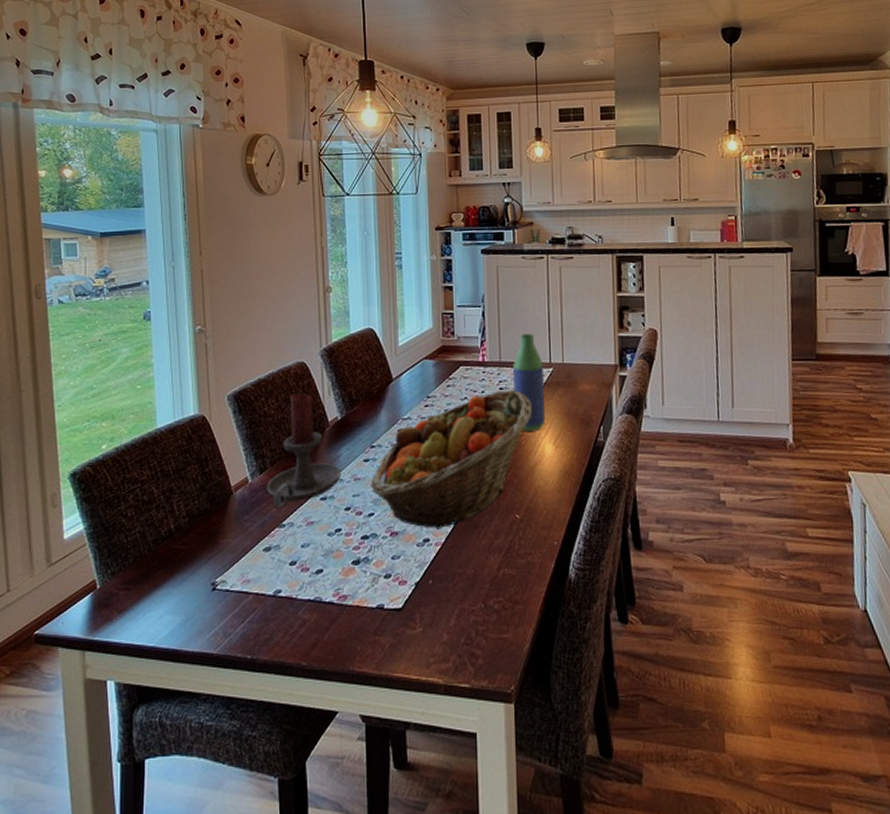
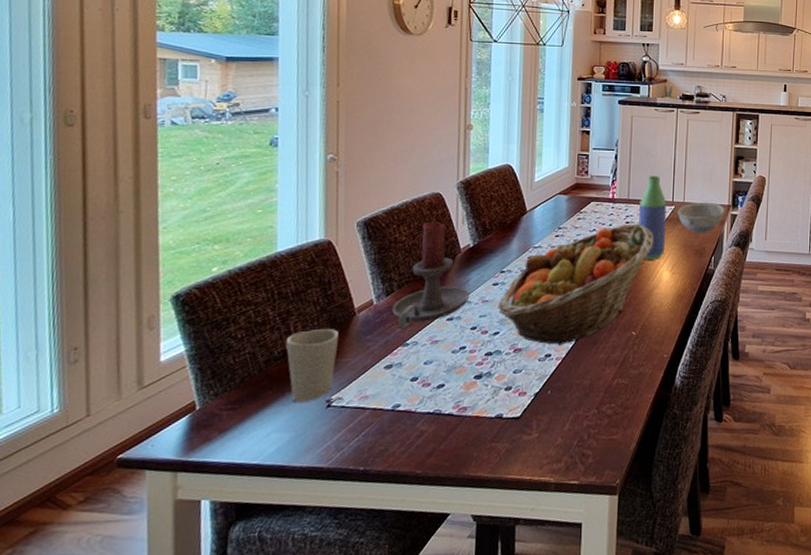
cup: none [170,508,219,585] -> present [285,329,340,403]
bowl: none [556,362,612,400] -> present [677,202,725,234]

